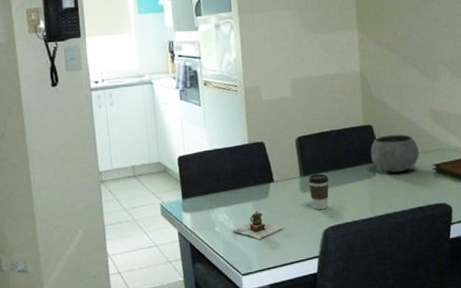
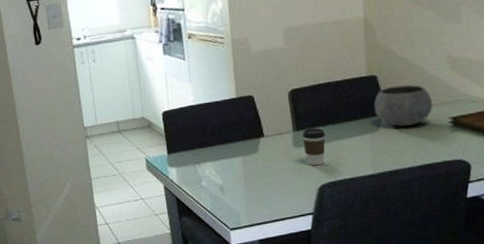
teapot: present [233,211,283,239] -> none [220,166,274,195]

